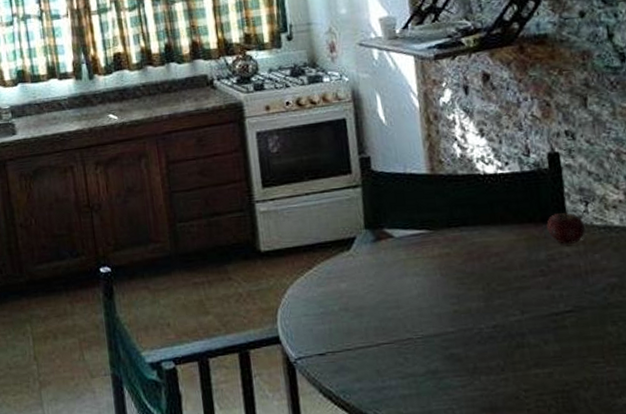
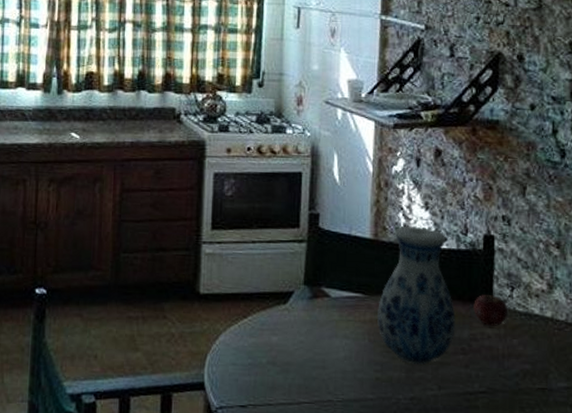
vase: none [445,154,531,293] -> present [376,226,456,365]

